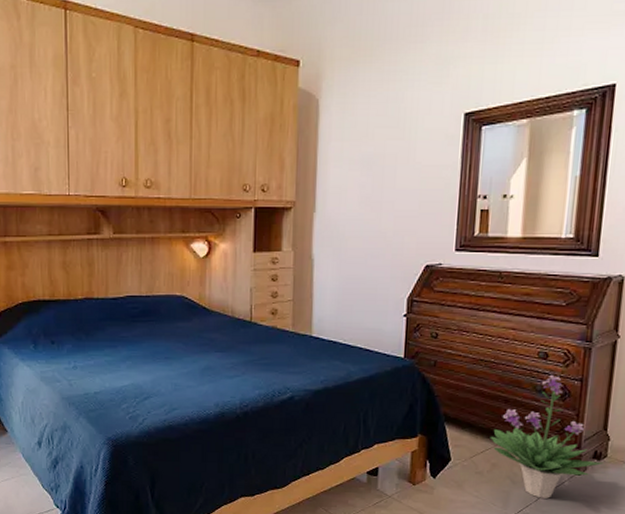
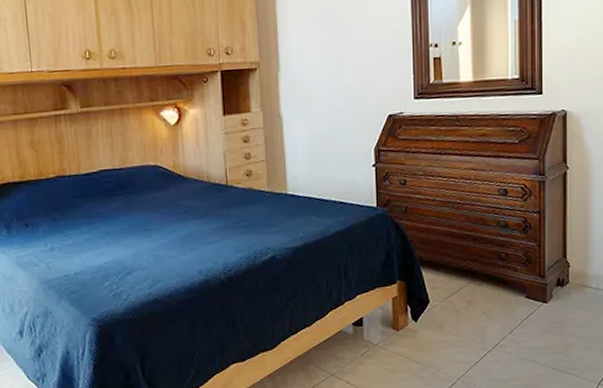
potted plant: present [490,374,604,499] -> none [463,209,567,330]

